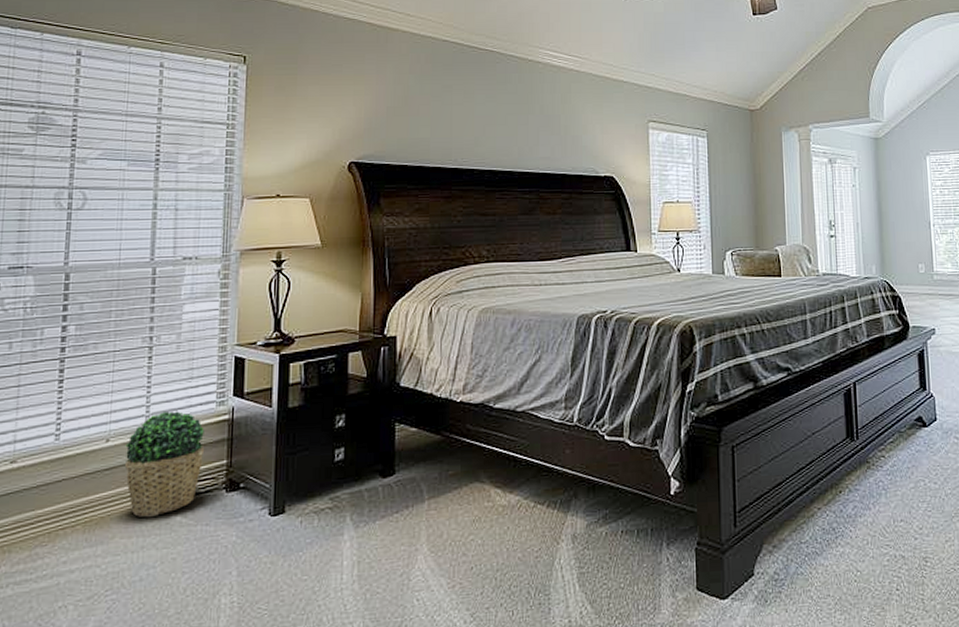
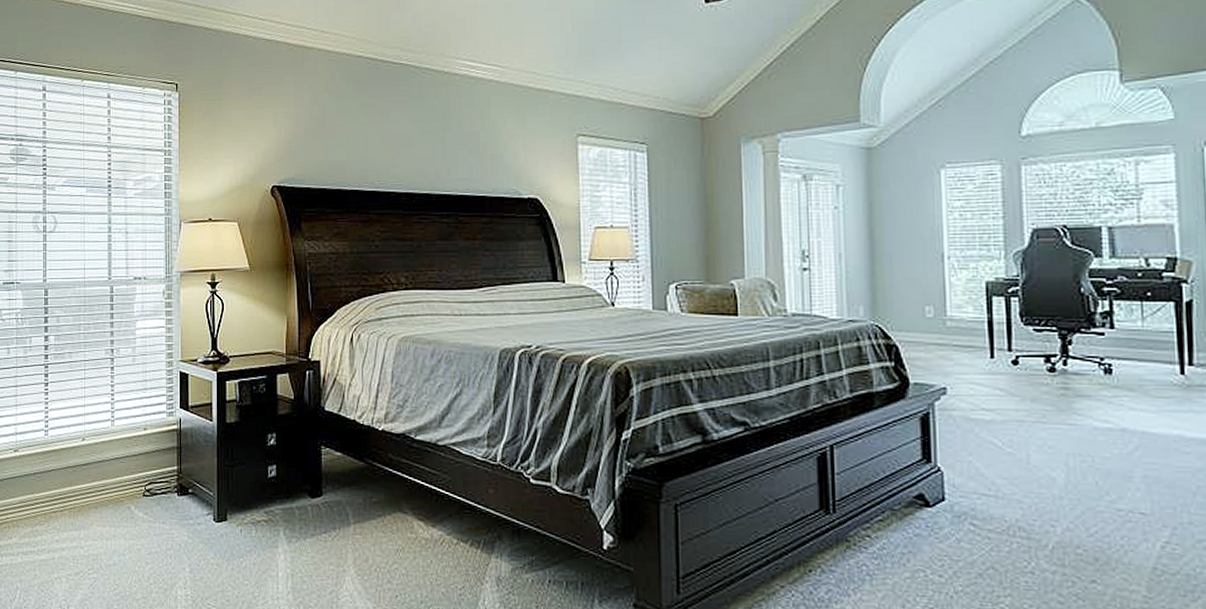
potted plant: present [124,411,205,518] -> none [97,418,159,511]

